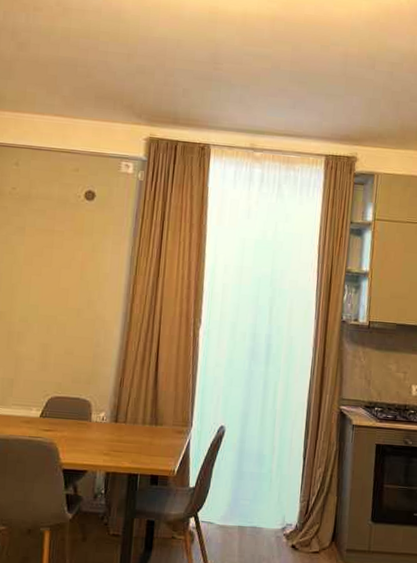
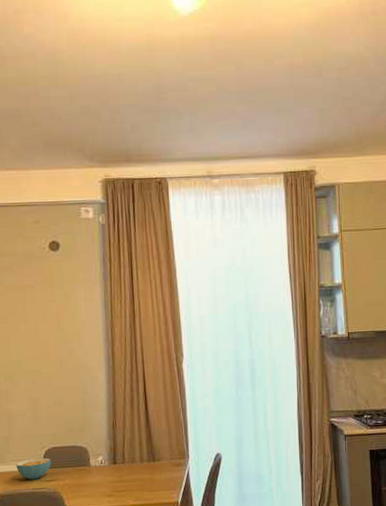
cereal bowl: none [16,405,52,427] -> present [16,457,51,480]

